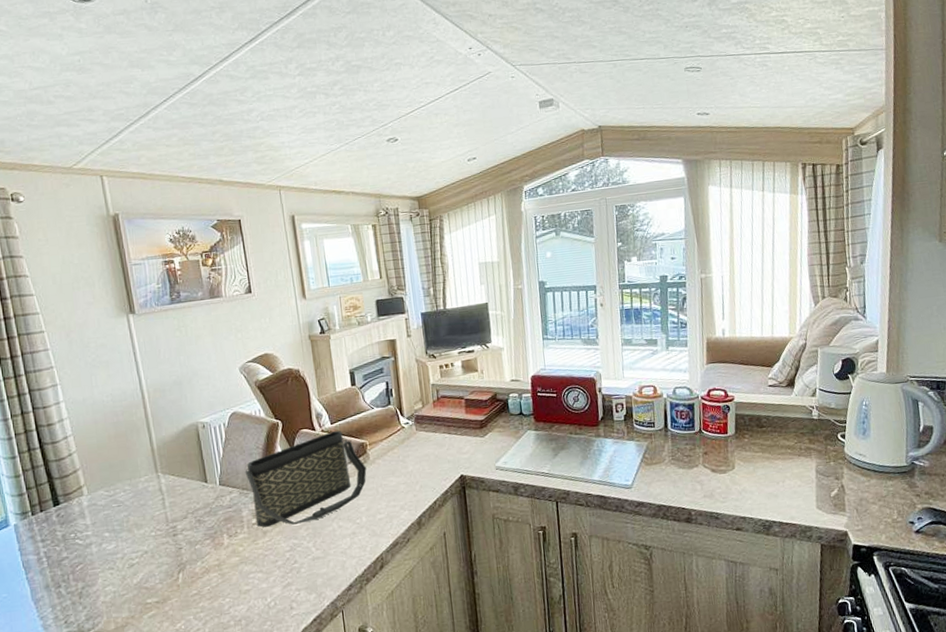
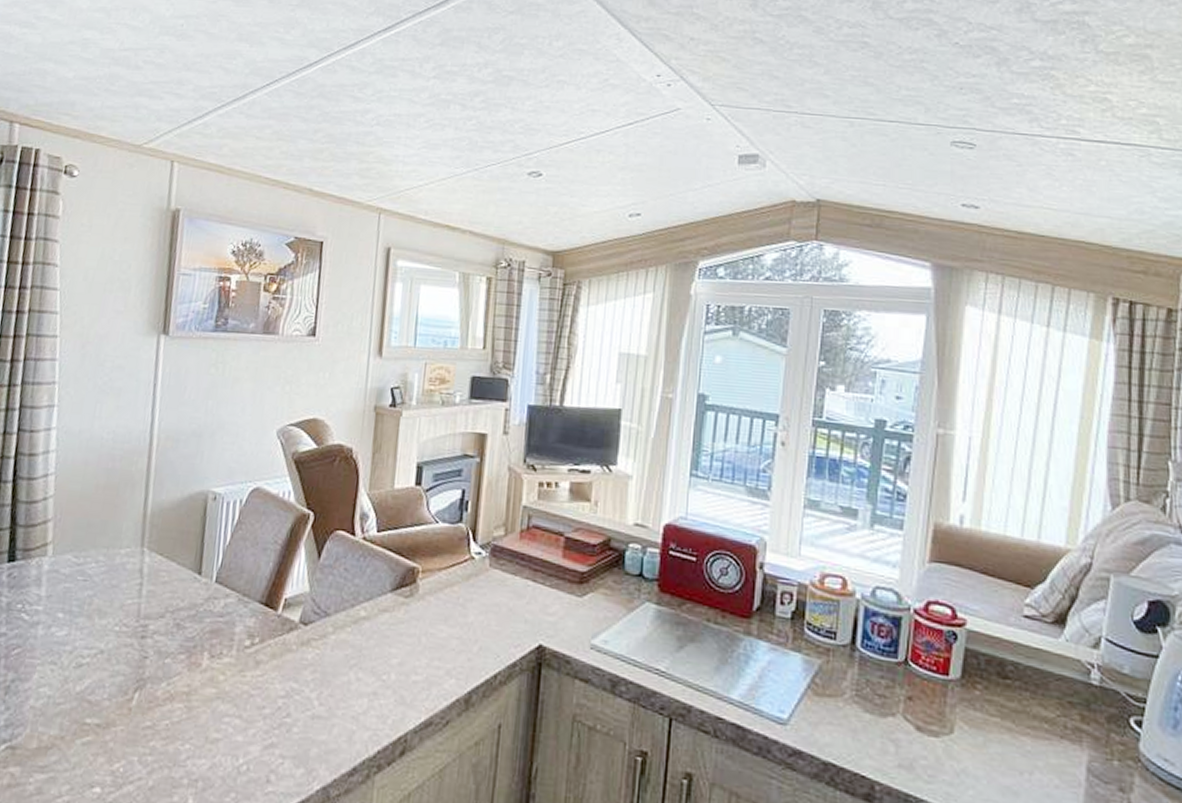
handbag: present [244,430,367,528] -> none [249,541,412,663]

